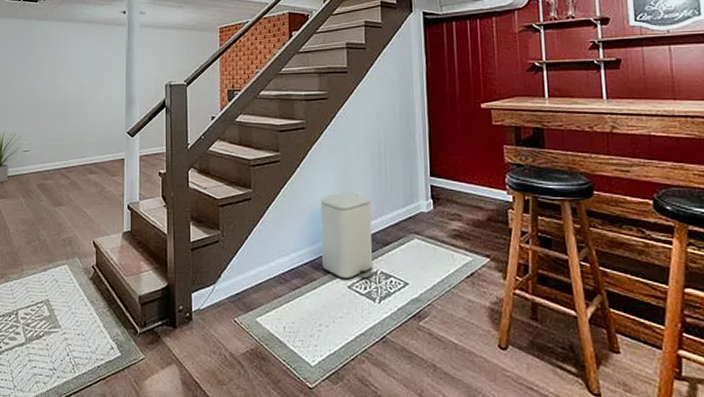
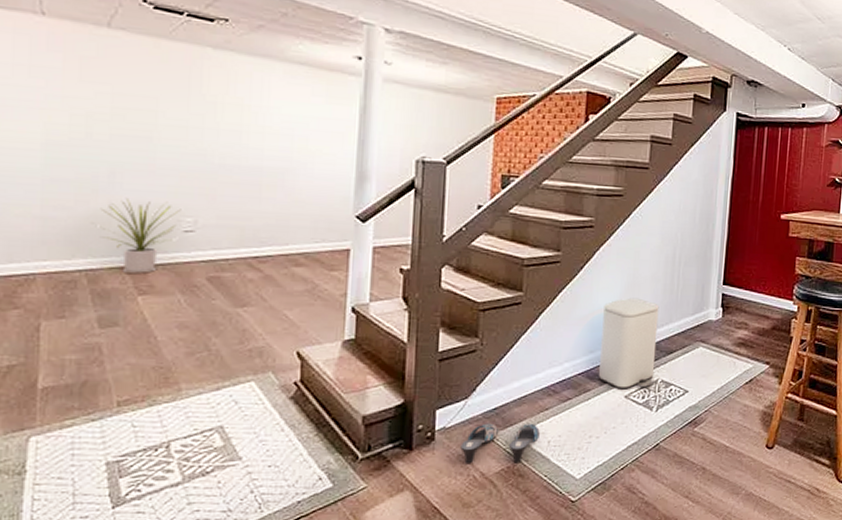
slippers: none [212,307,276,346] -> present [460,423,540,464]

